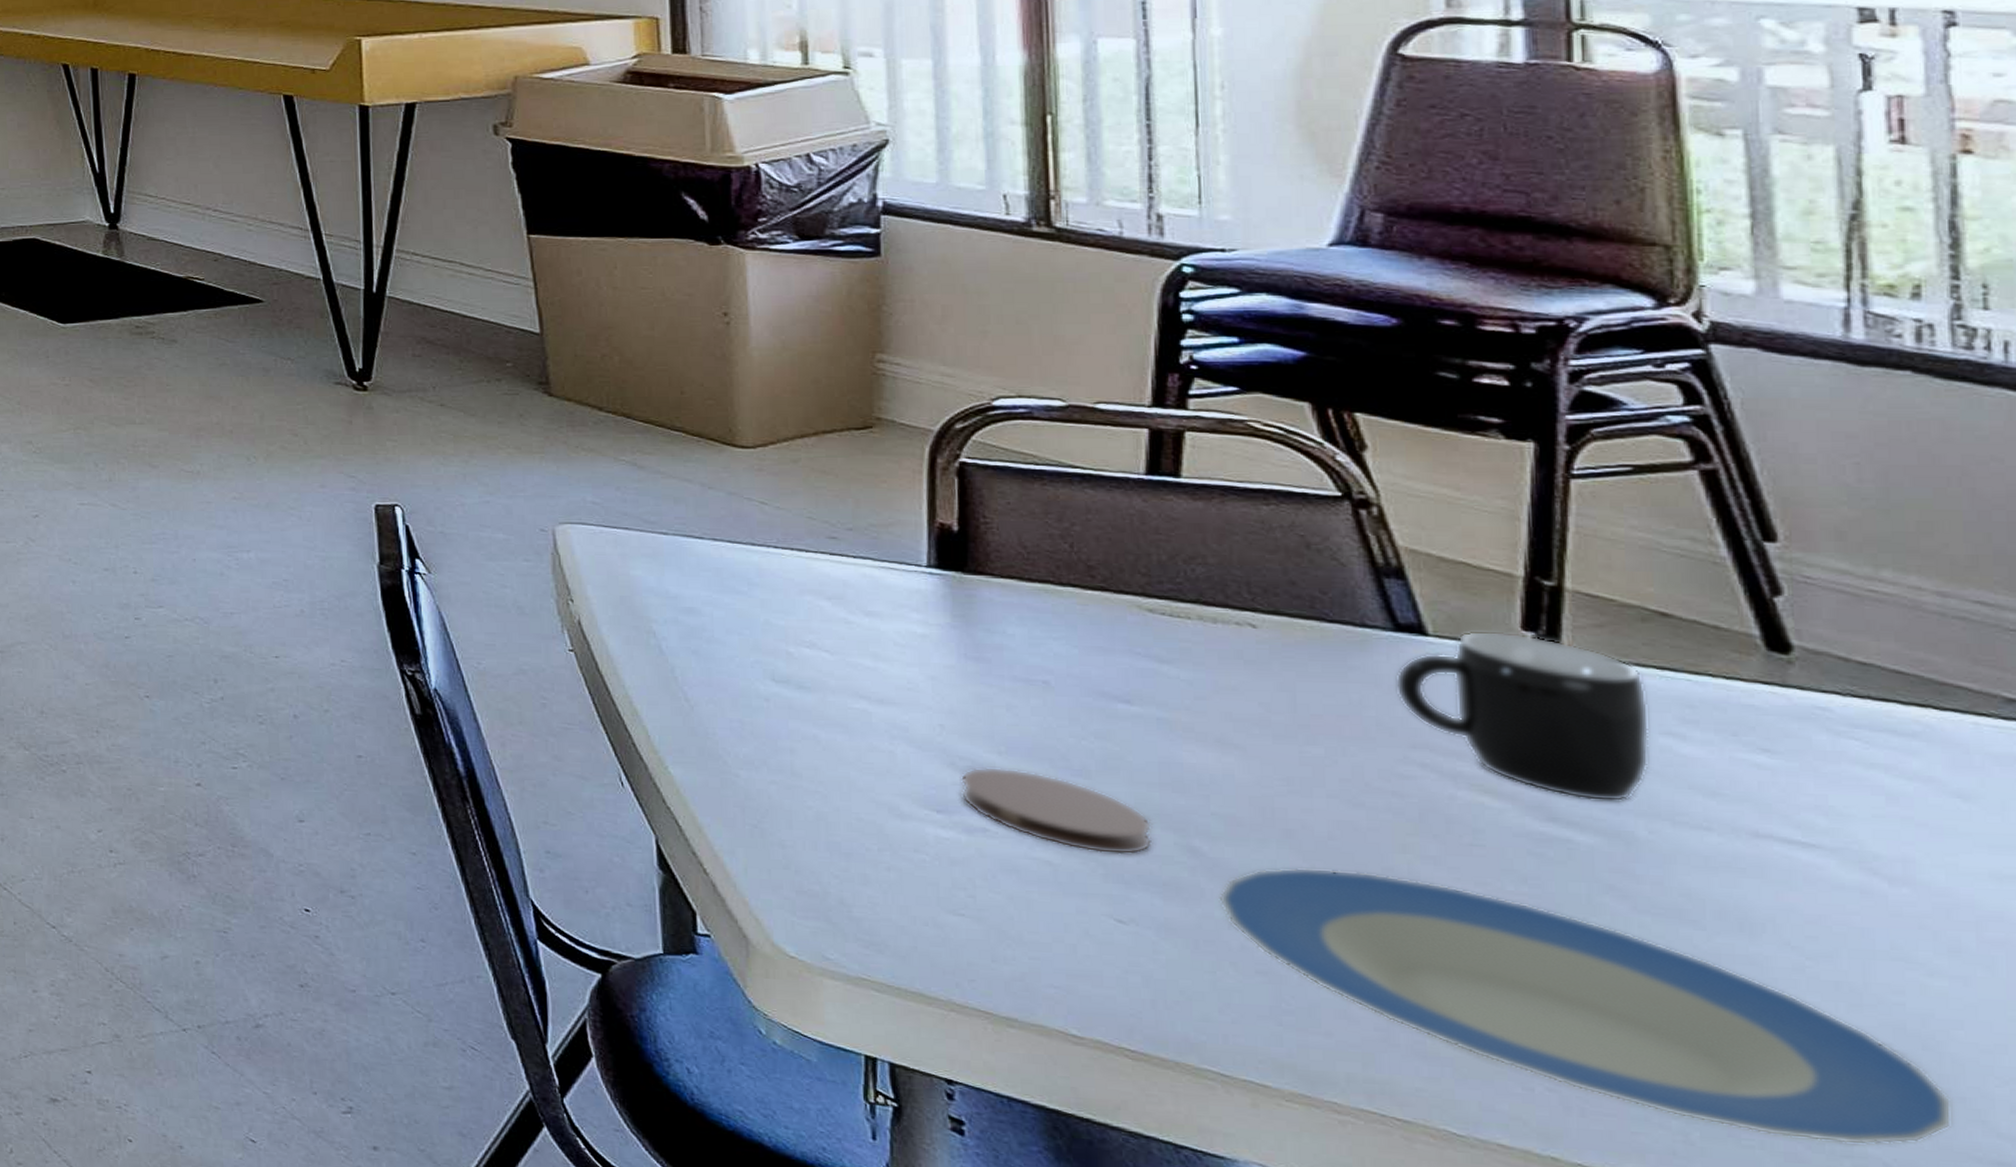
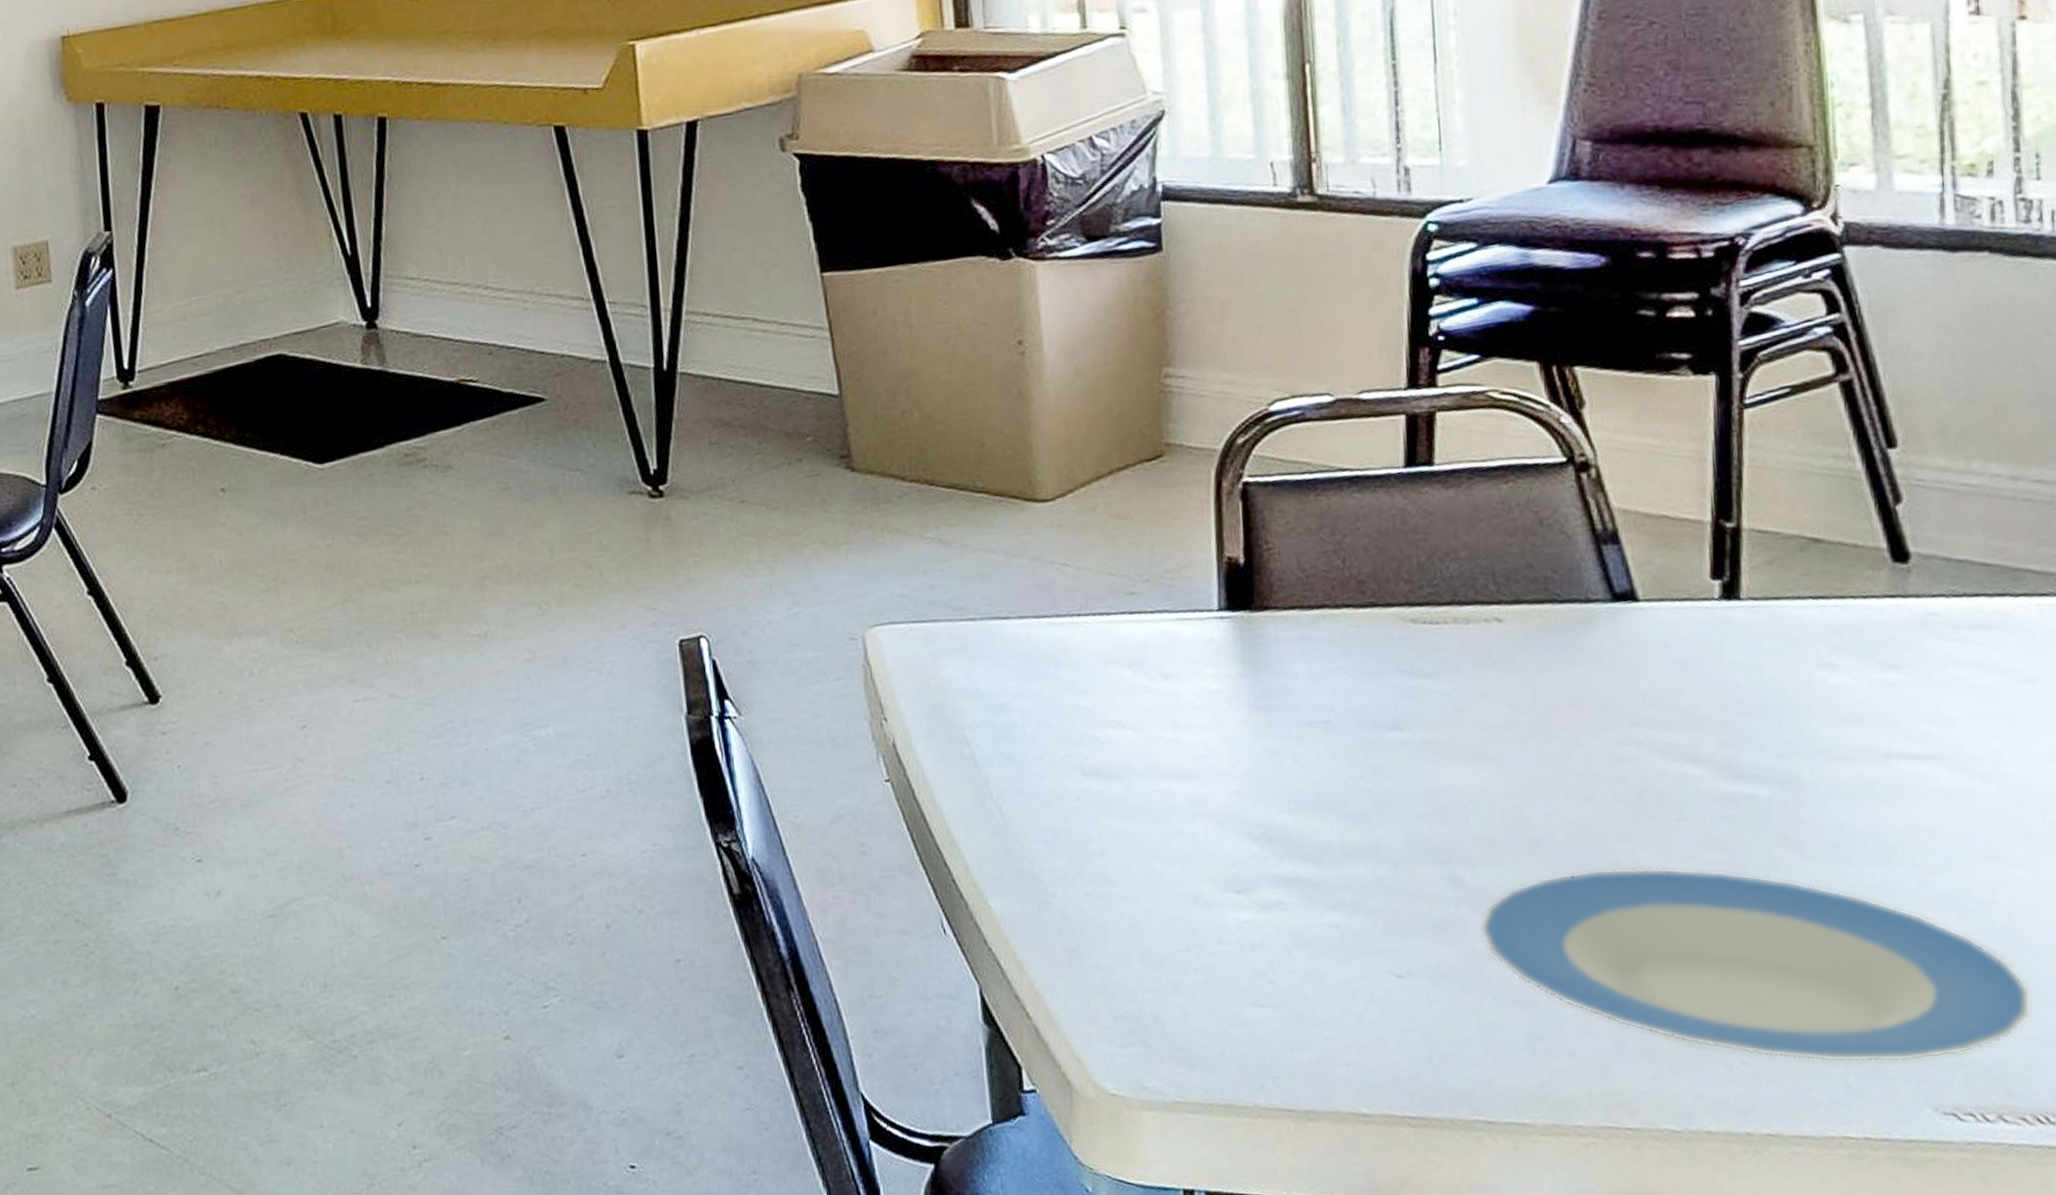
coaster: present [959,766,1153,855] -> none [1255,826,1424,906]
mug: present [1395,630,1650,802] -> none [1614,583,1810,751]

